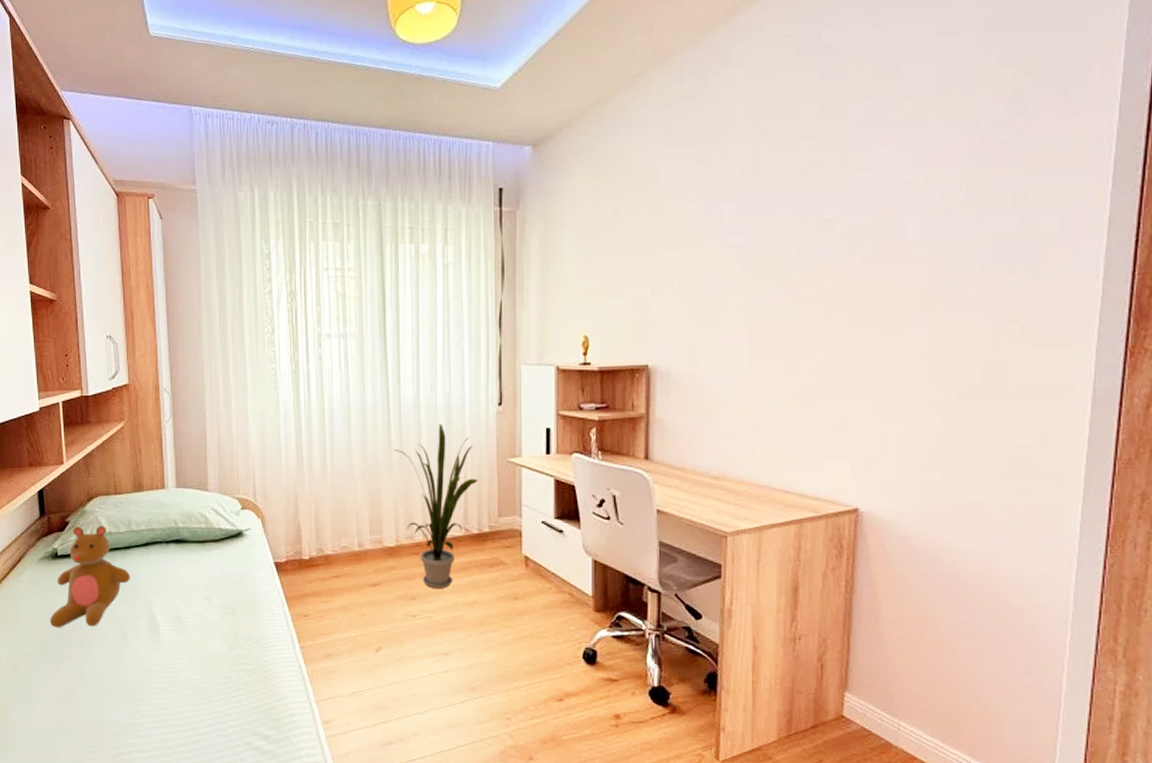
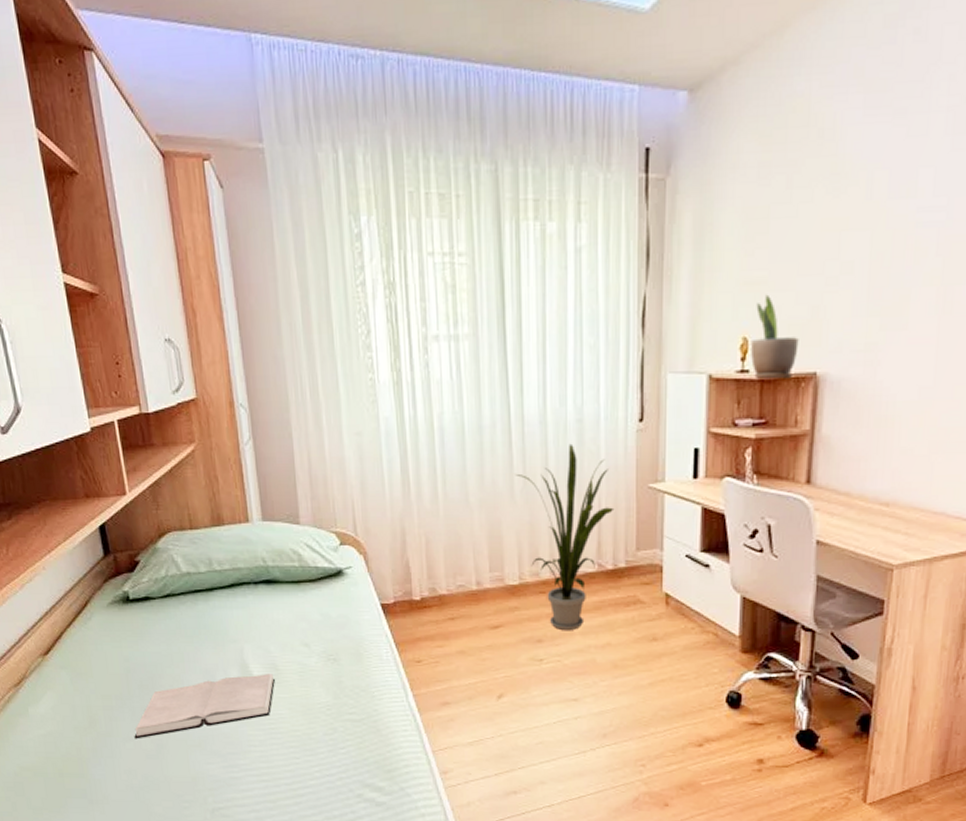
teddy bear: present [50,525,130,628] -> none [127,565,216,679]
hardback book: none [50,625,178,685] -> present [134,674,275,739]
potted plant: none [590,301,632,371] -> present [750,294,799,380]

